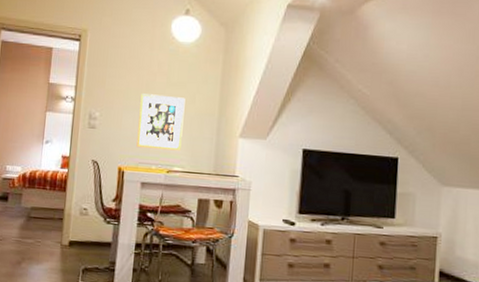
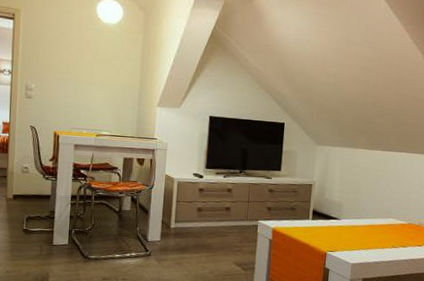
wall art: present [136,93,186,151] -> none [69,68,111,118]

